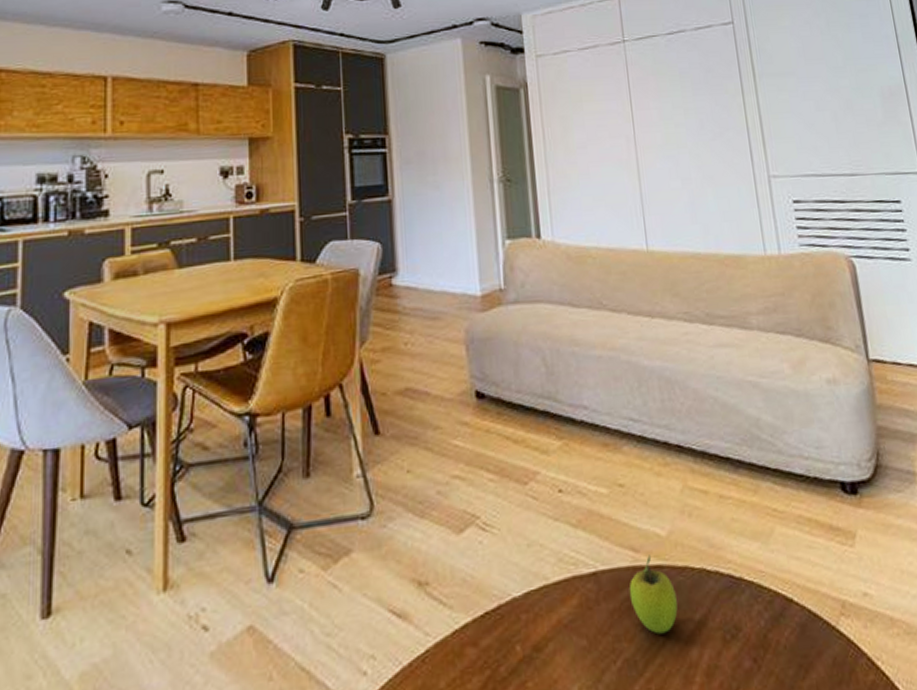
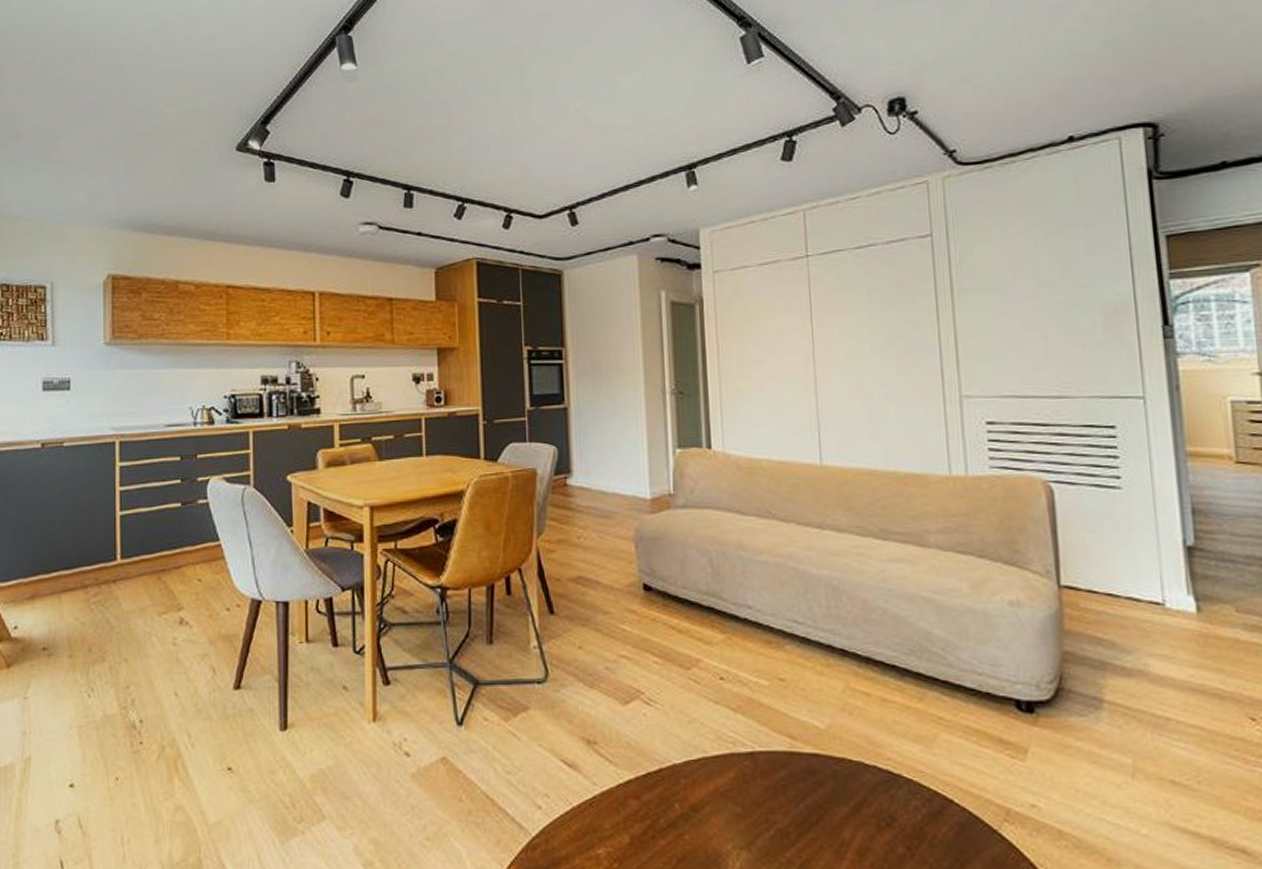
fruit: present [629,555,678,635] -> none [785,743,833,813]

